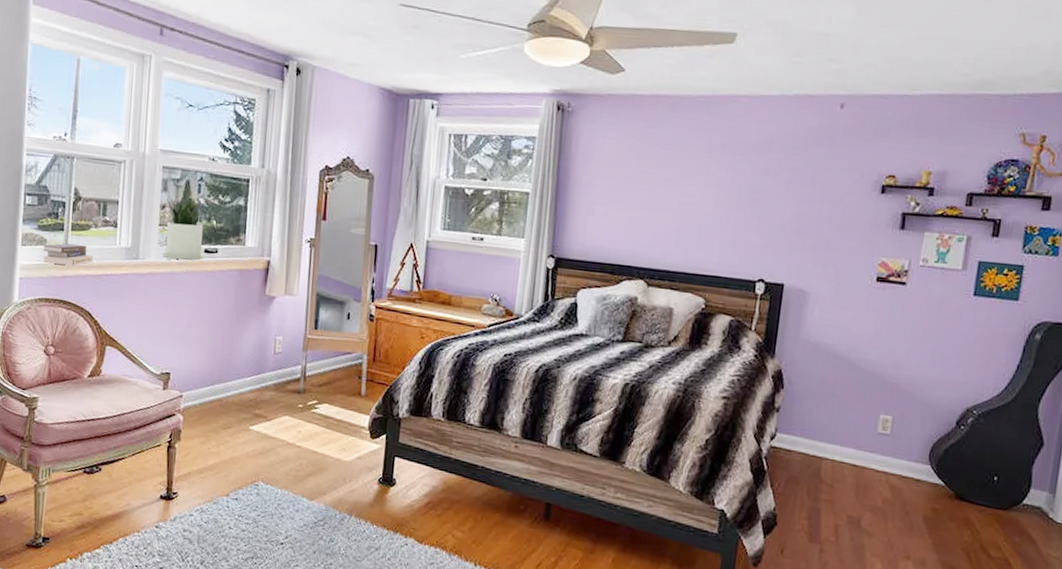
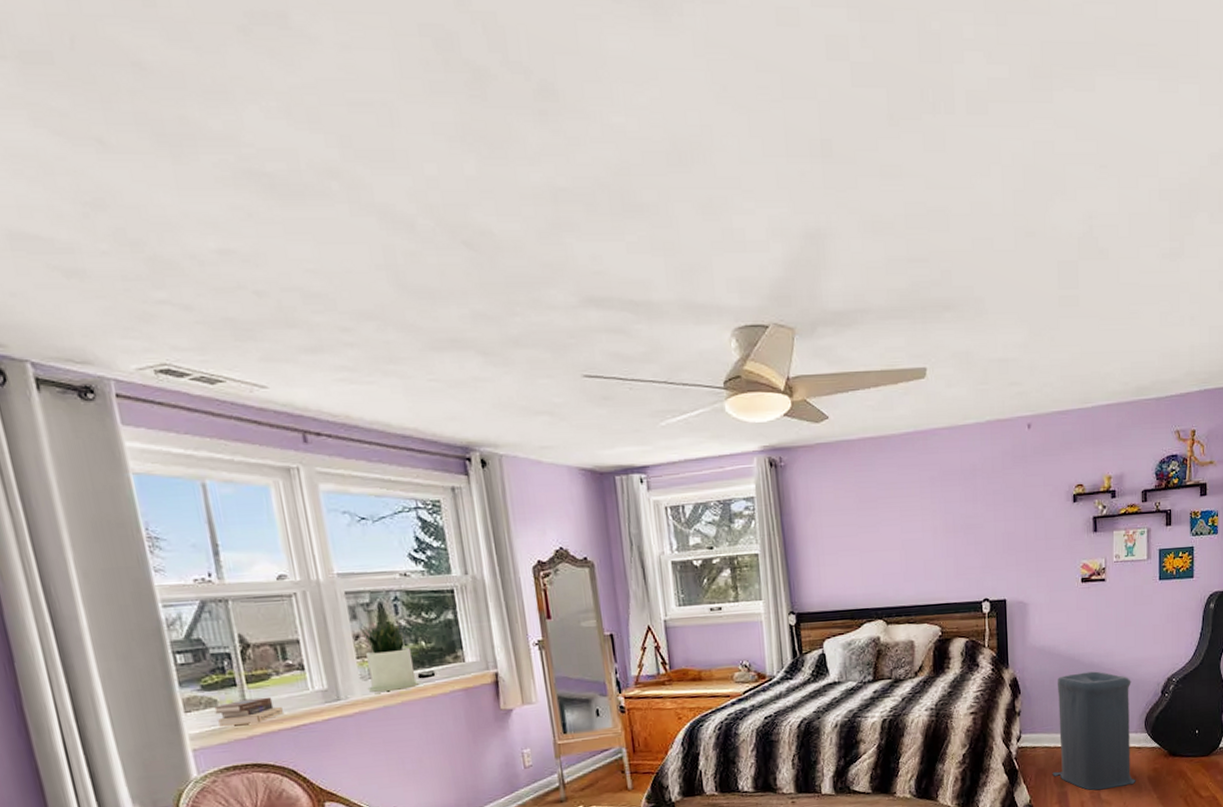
laundry basket: none [806,379,920,521] -> present [1052,671,1136,791]

